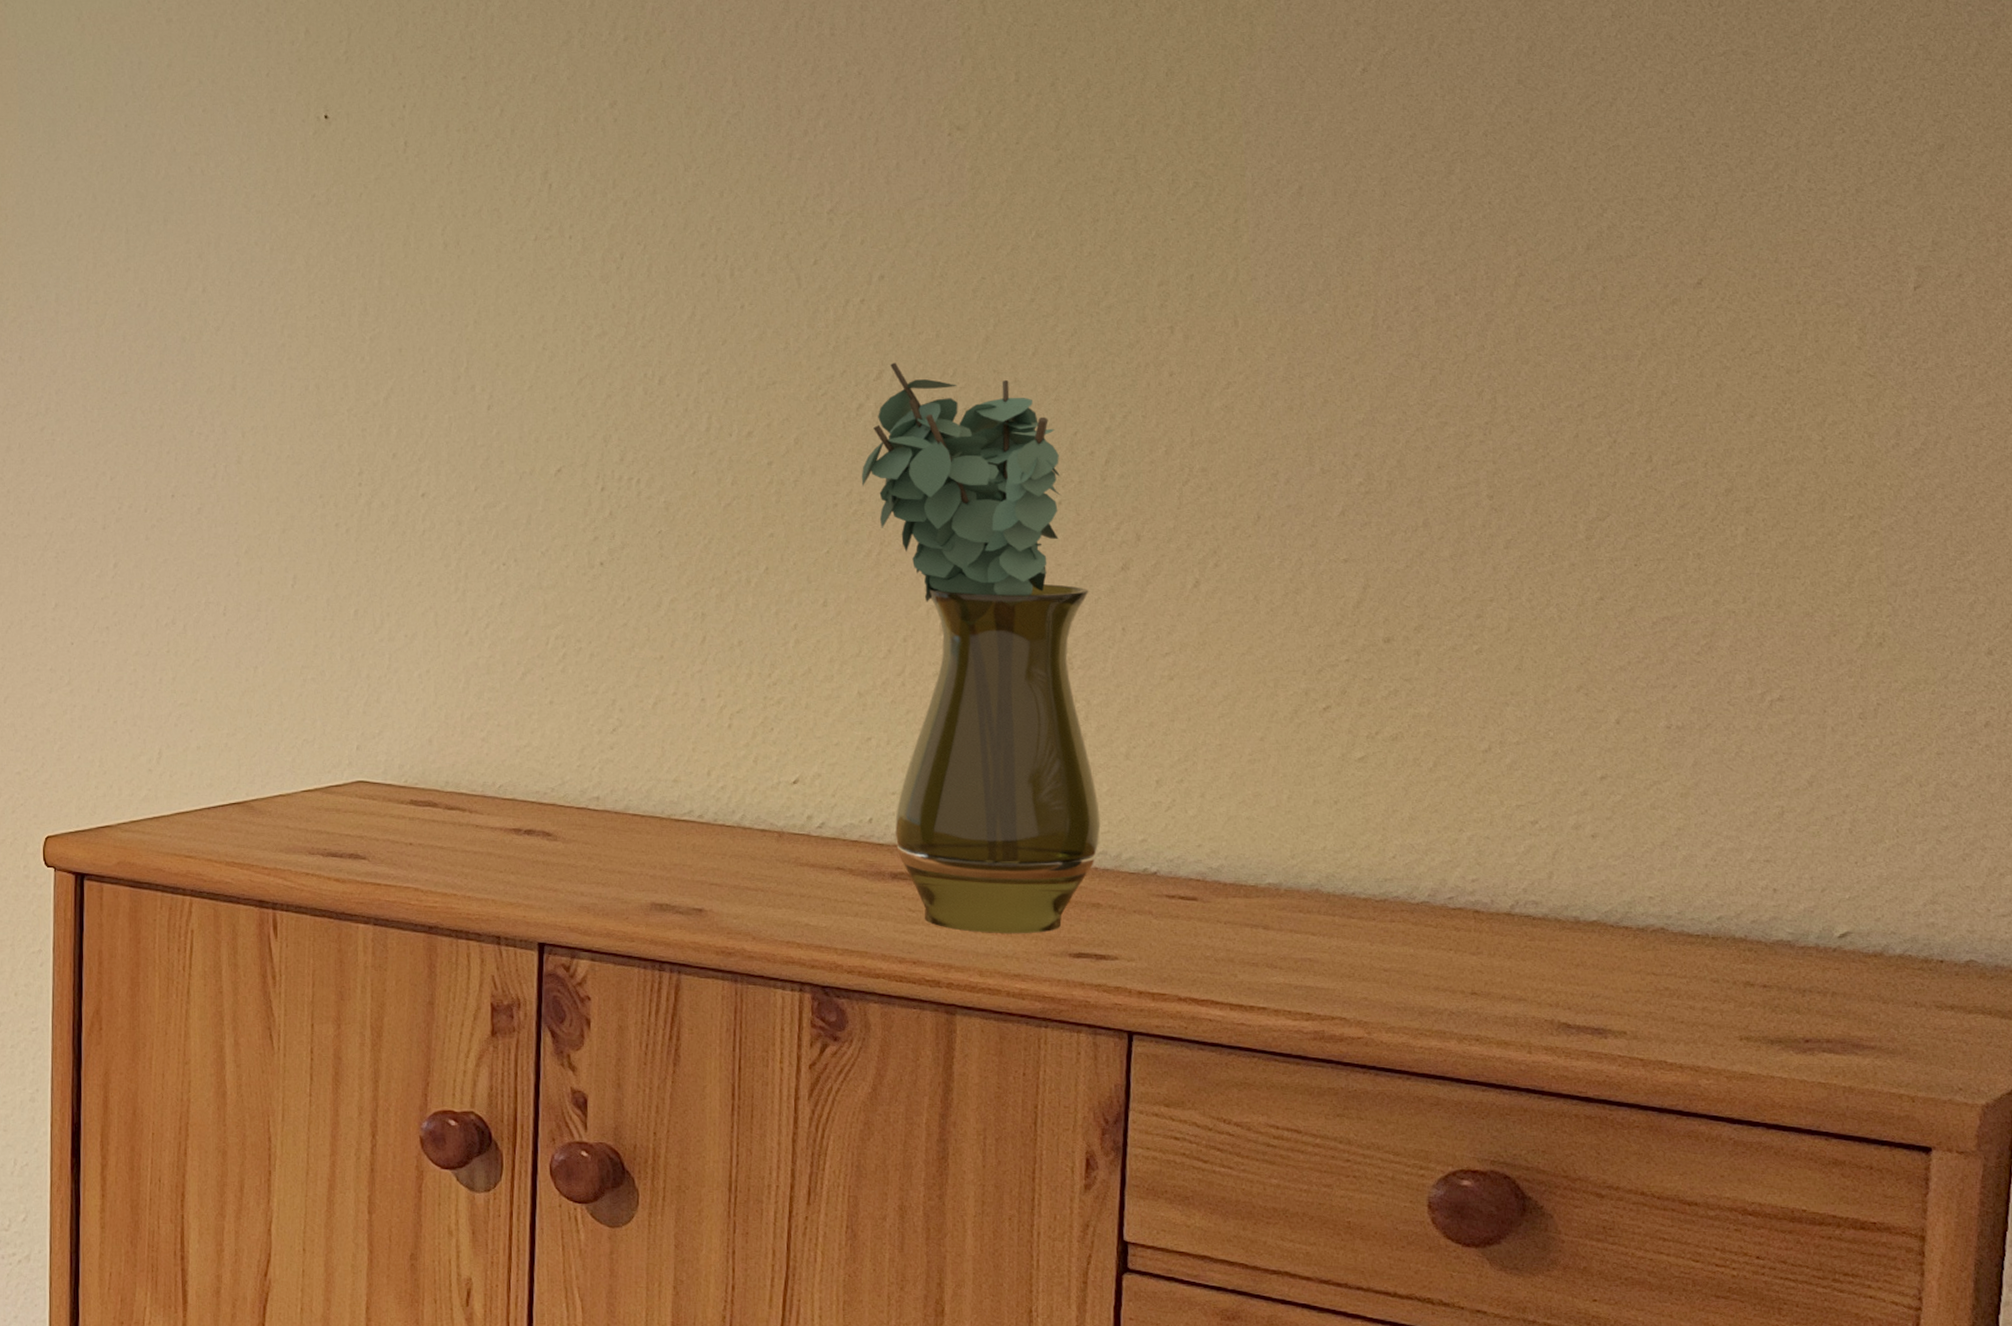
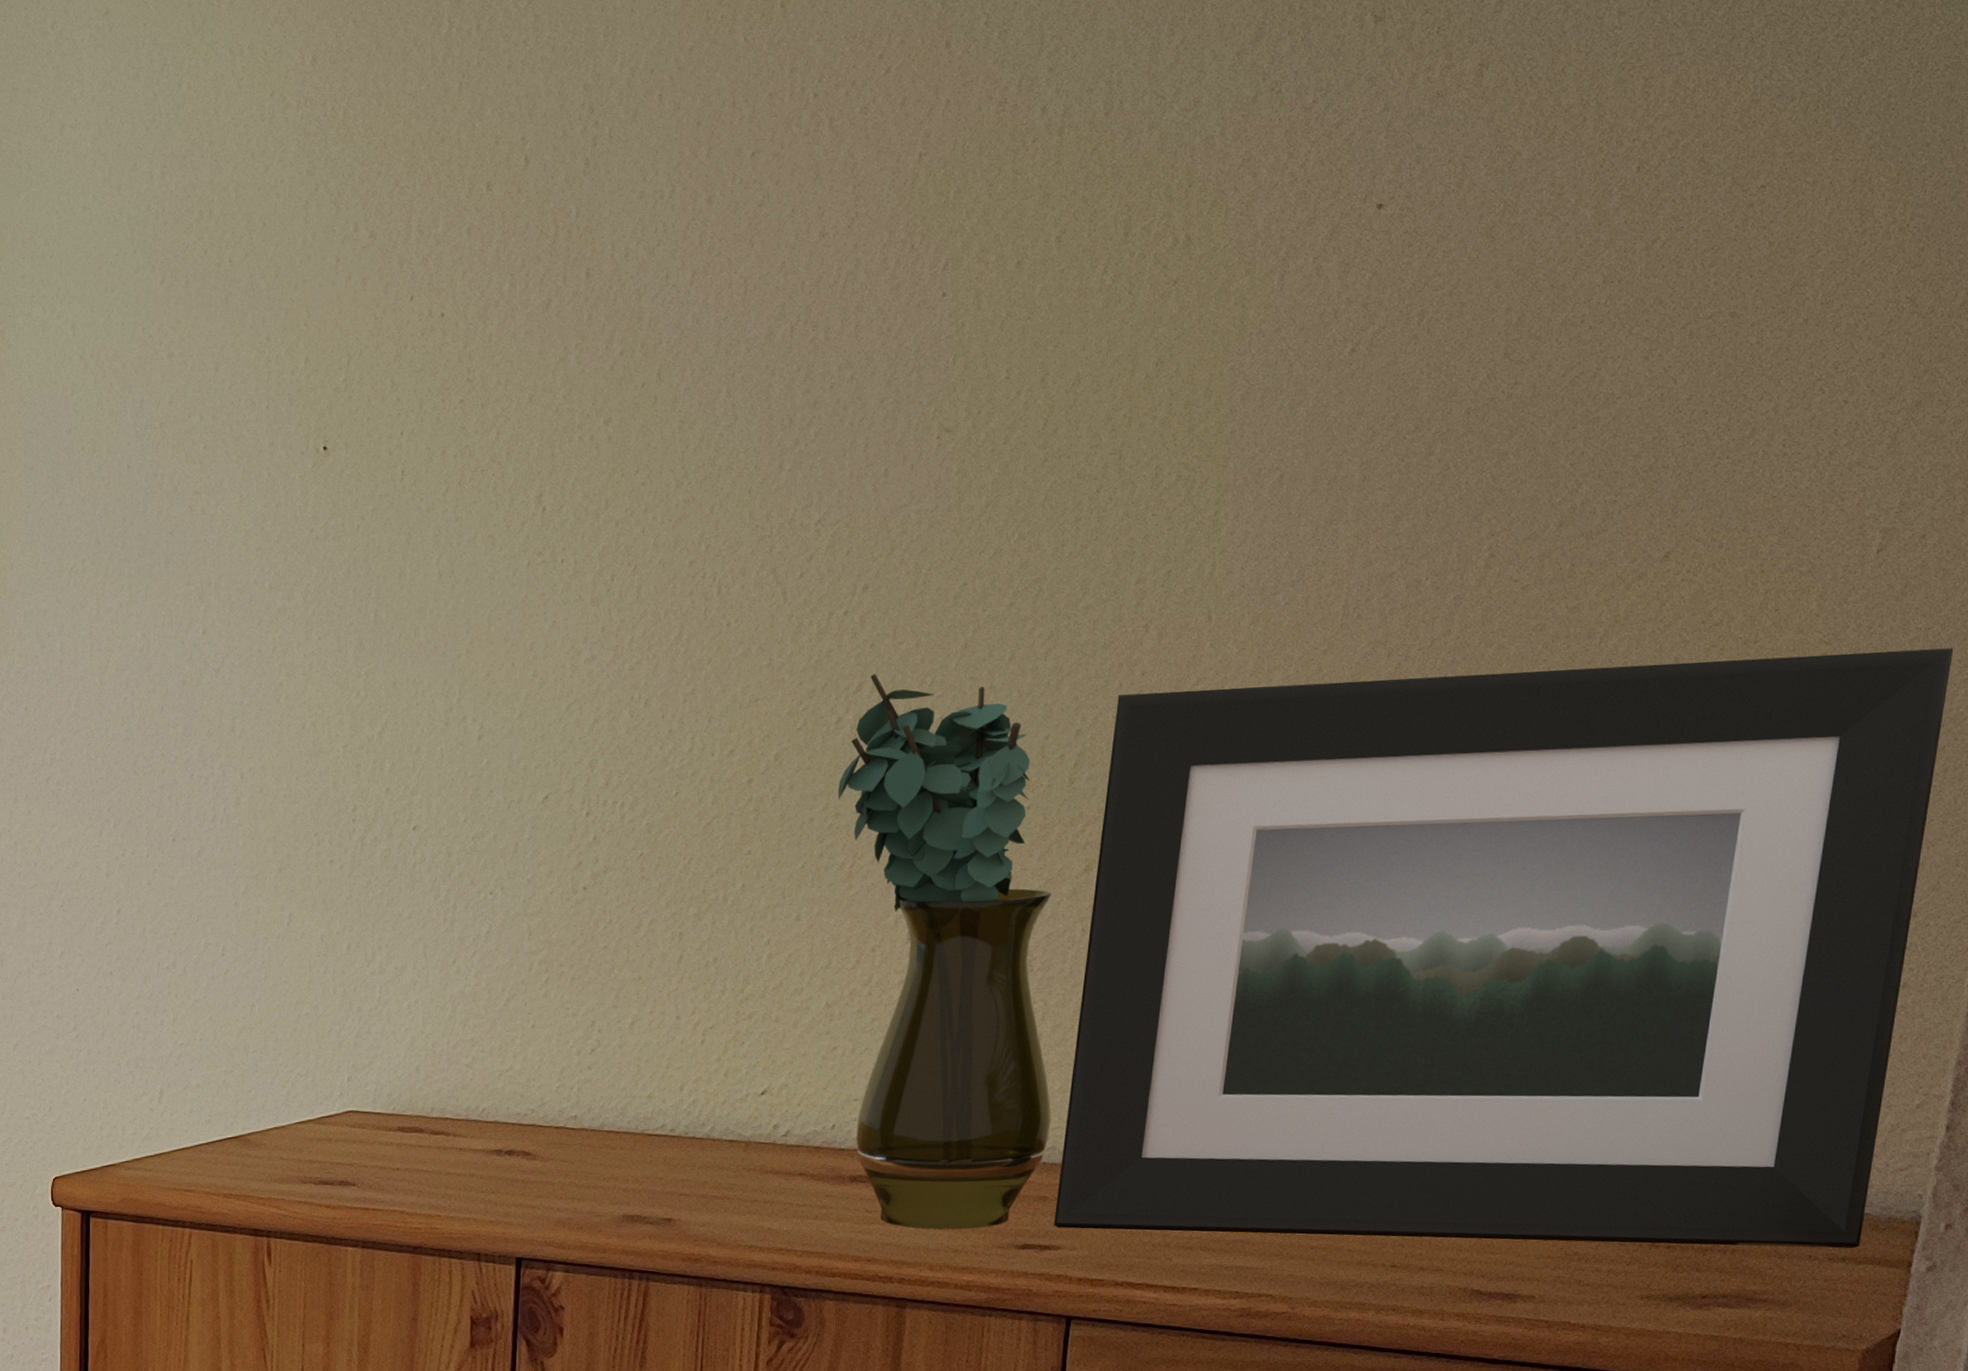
picture frame: none [1109,386,2003,997] -> present [1054,648,1954,1249]

